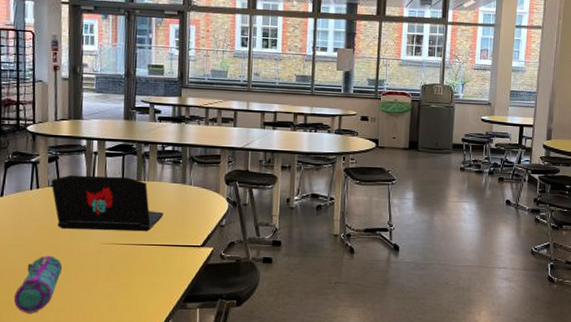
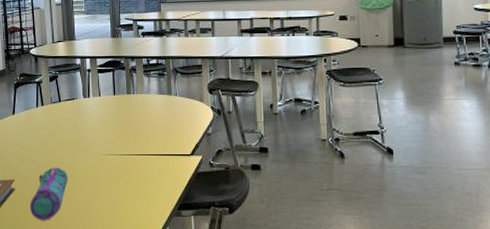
laptop: present [51,174,164,232] -> none [53,91,154,143]

